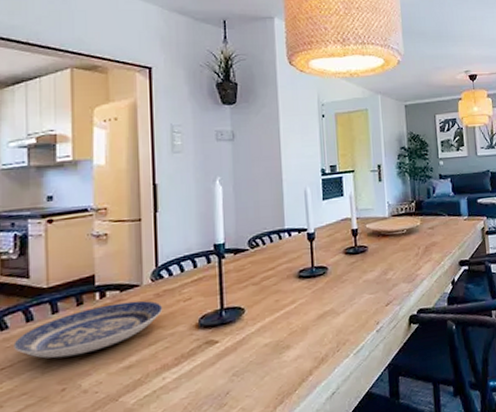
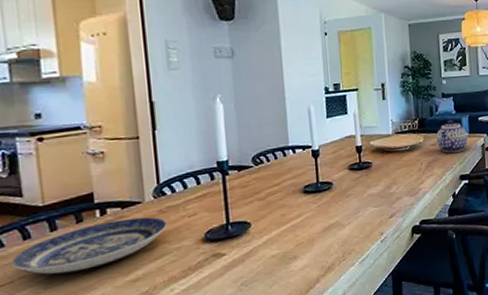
teapot: none [433,202,467,237] -> present [436,119,468,153]

